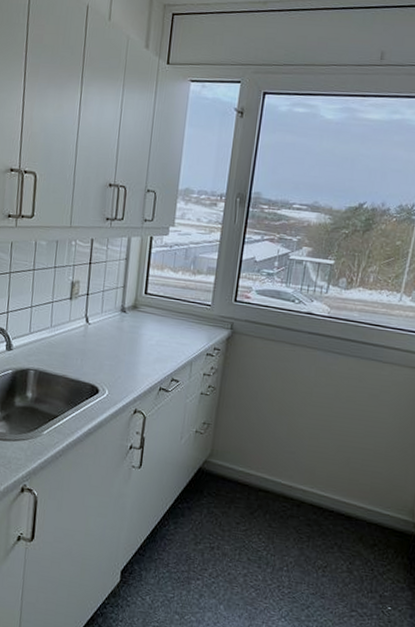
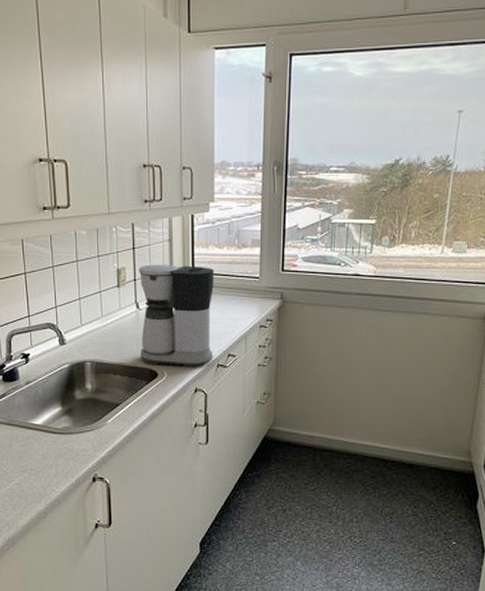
coffee maker: none [83,280,168,389] -> present [138,264,215,368]

